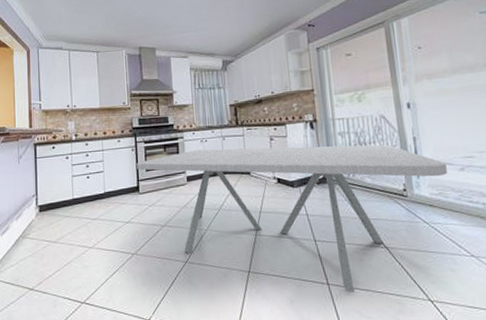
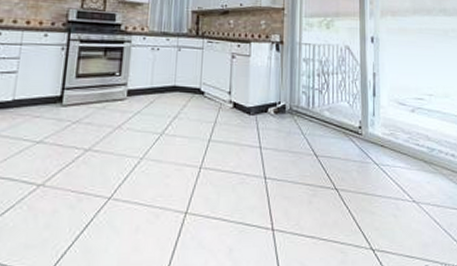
dining table: present [137,144,447,292] -> none [64,58,400,240]

